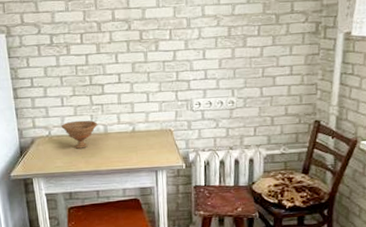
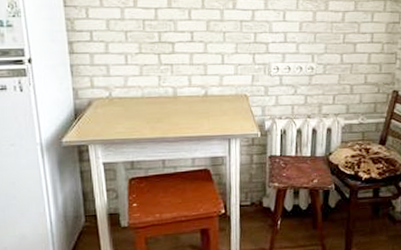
bowl: present [61,120,98,149] -> none [123,81,167,113]

